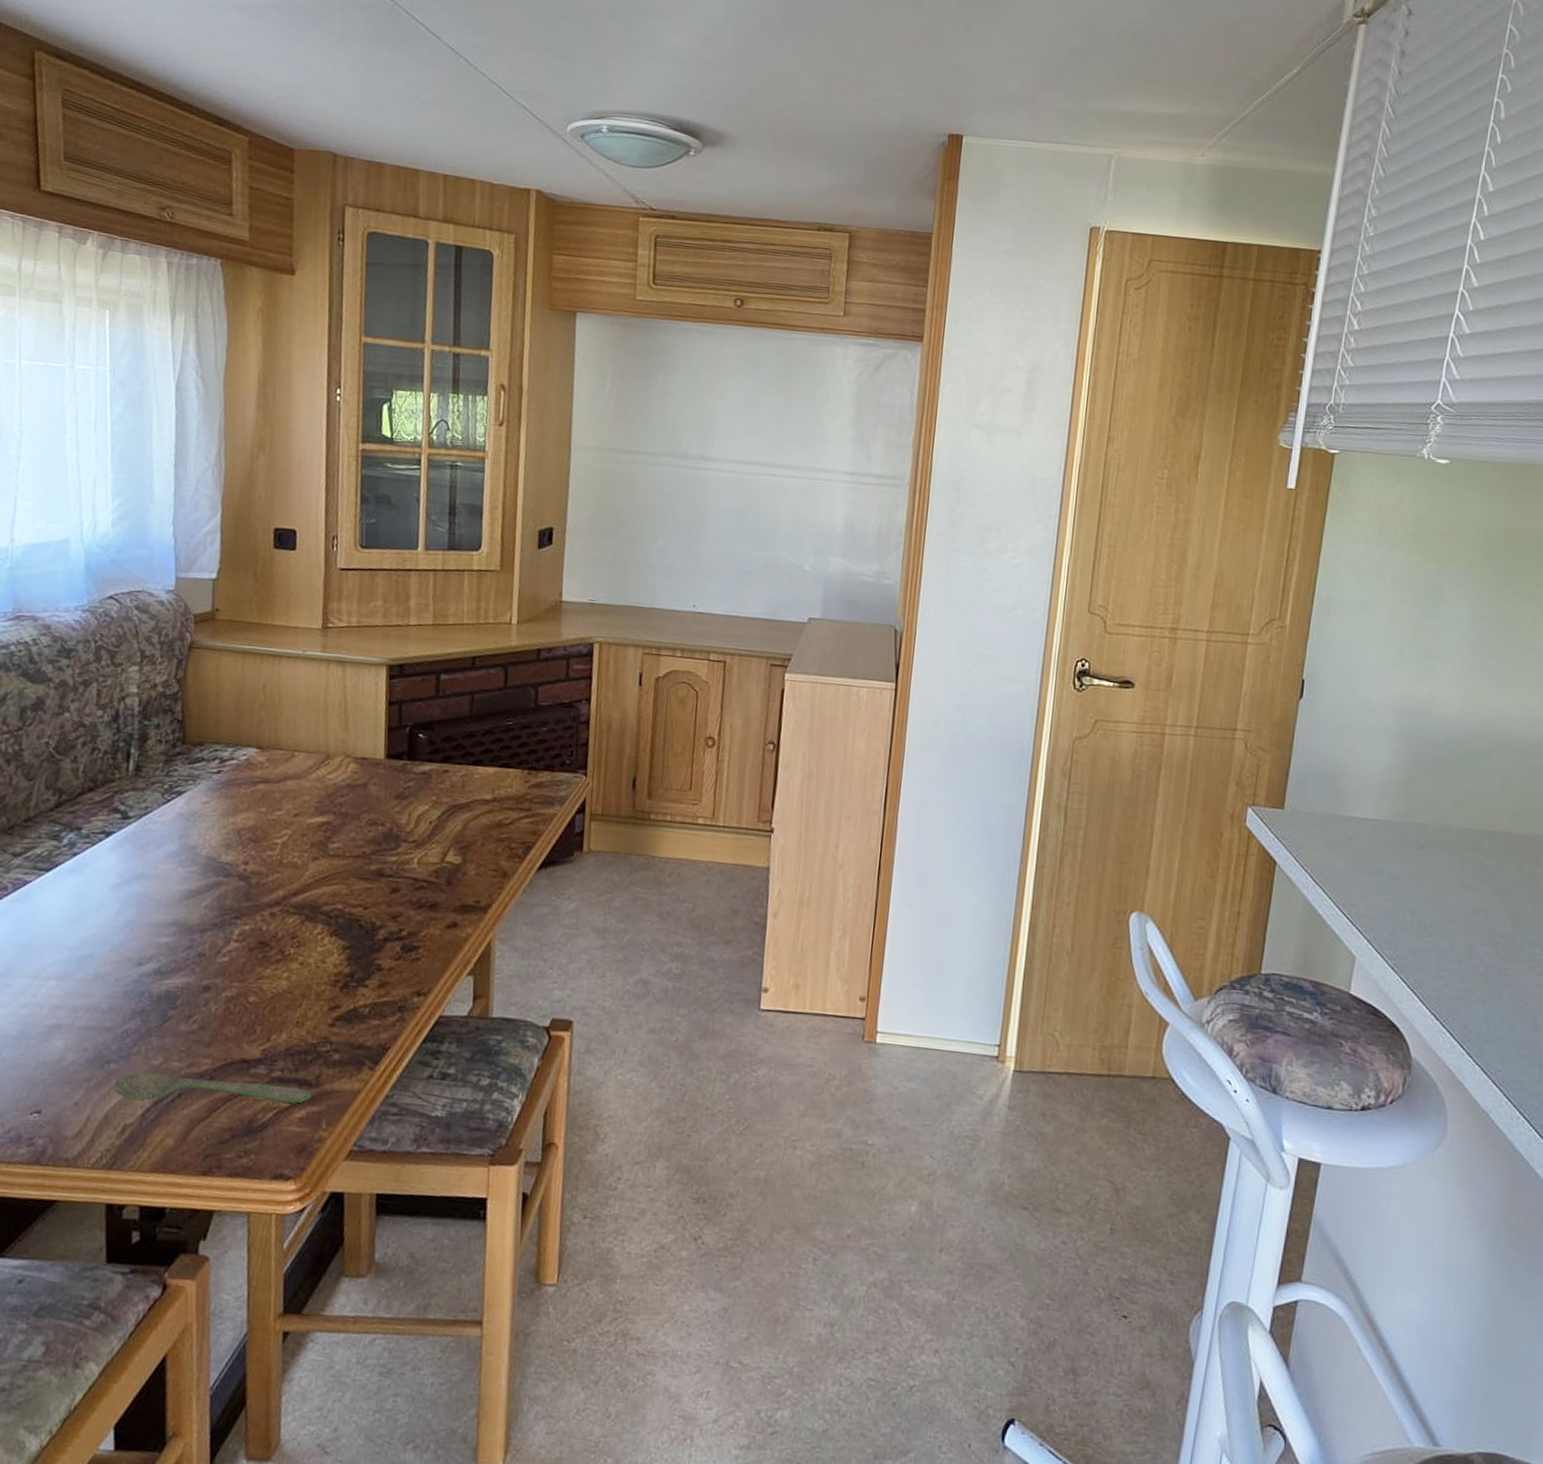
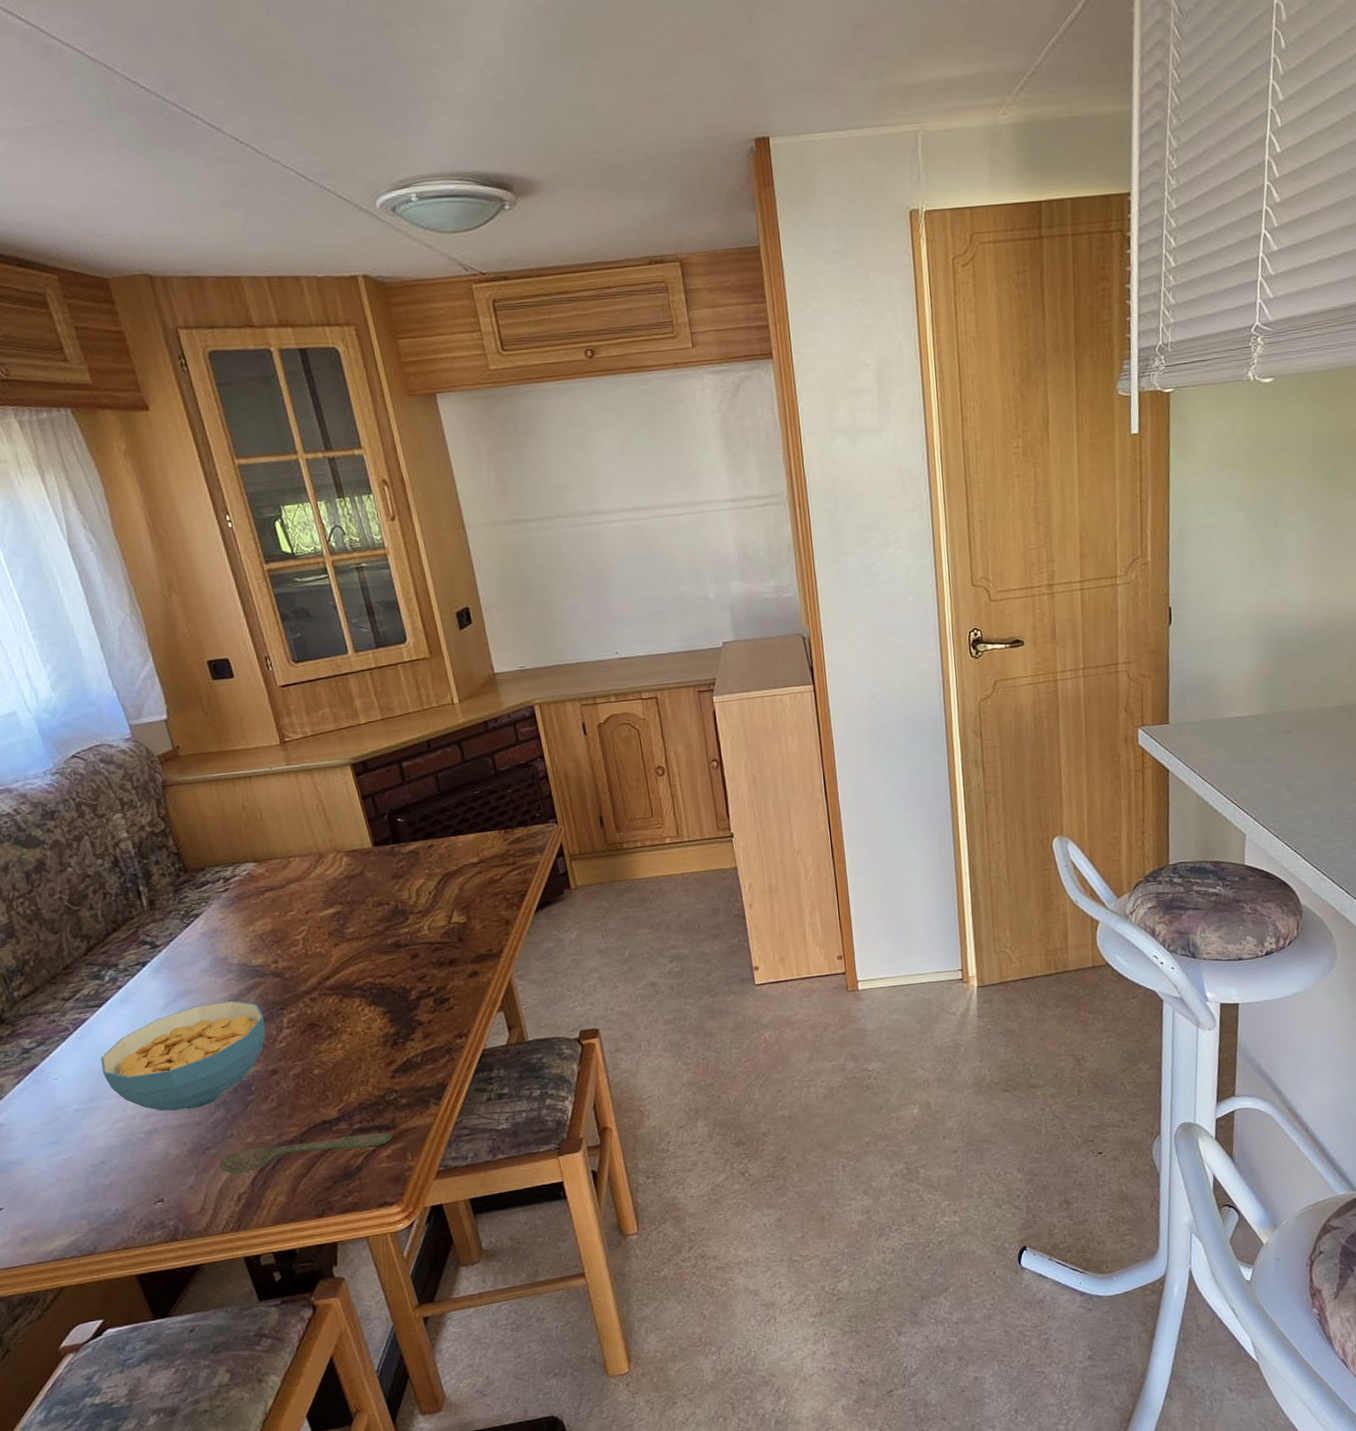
cereal bowl: none [26,893,215,1012] -> present [100,1000,266,1112]

